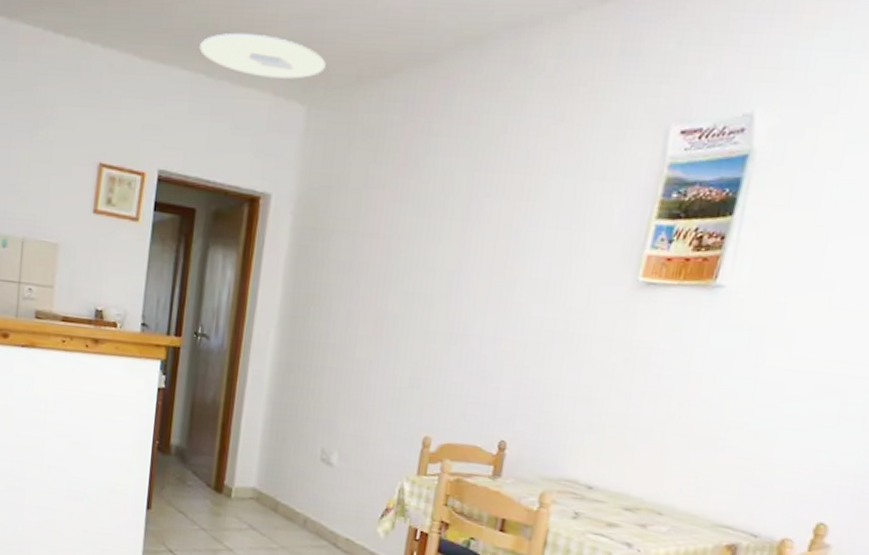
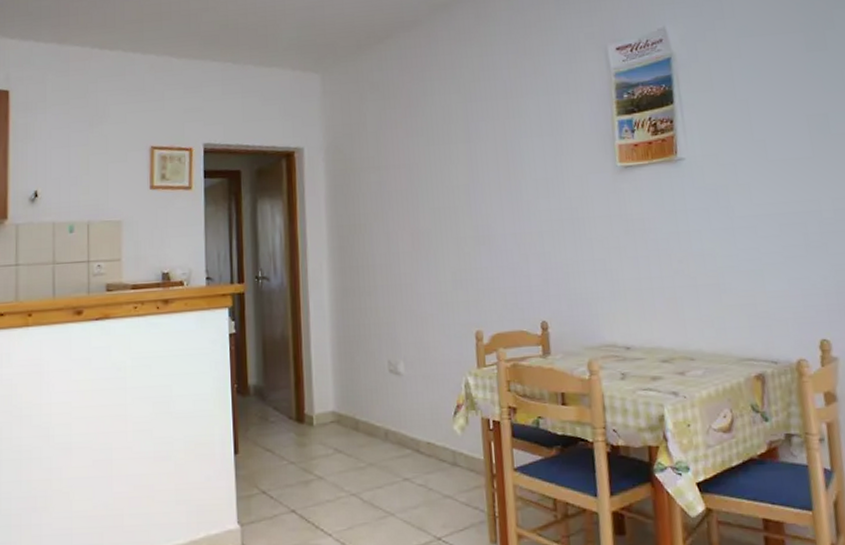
ceiling light: present [199,32,326,79] -> none [225,26,330,58]

